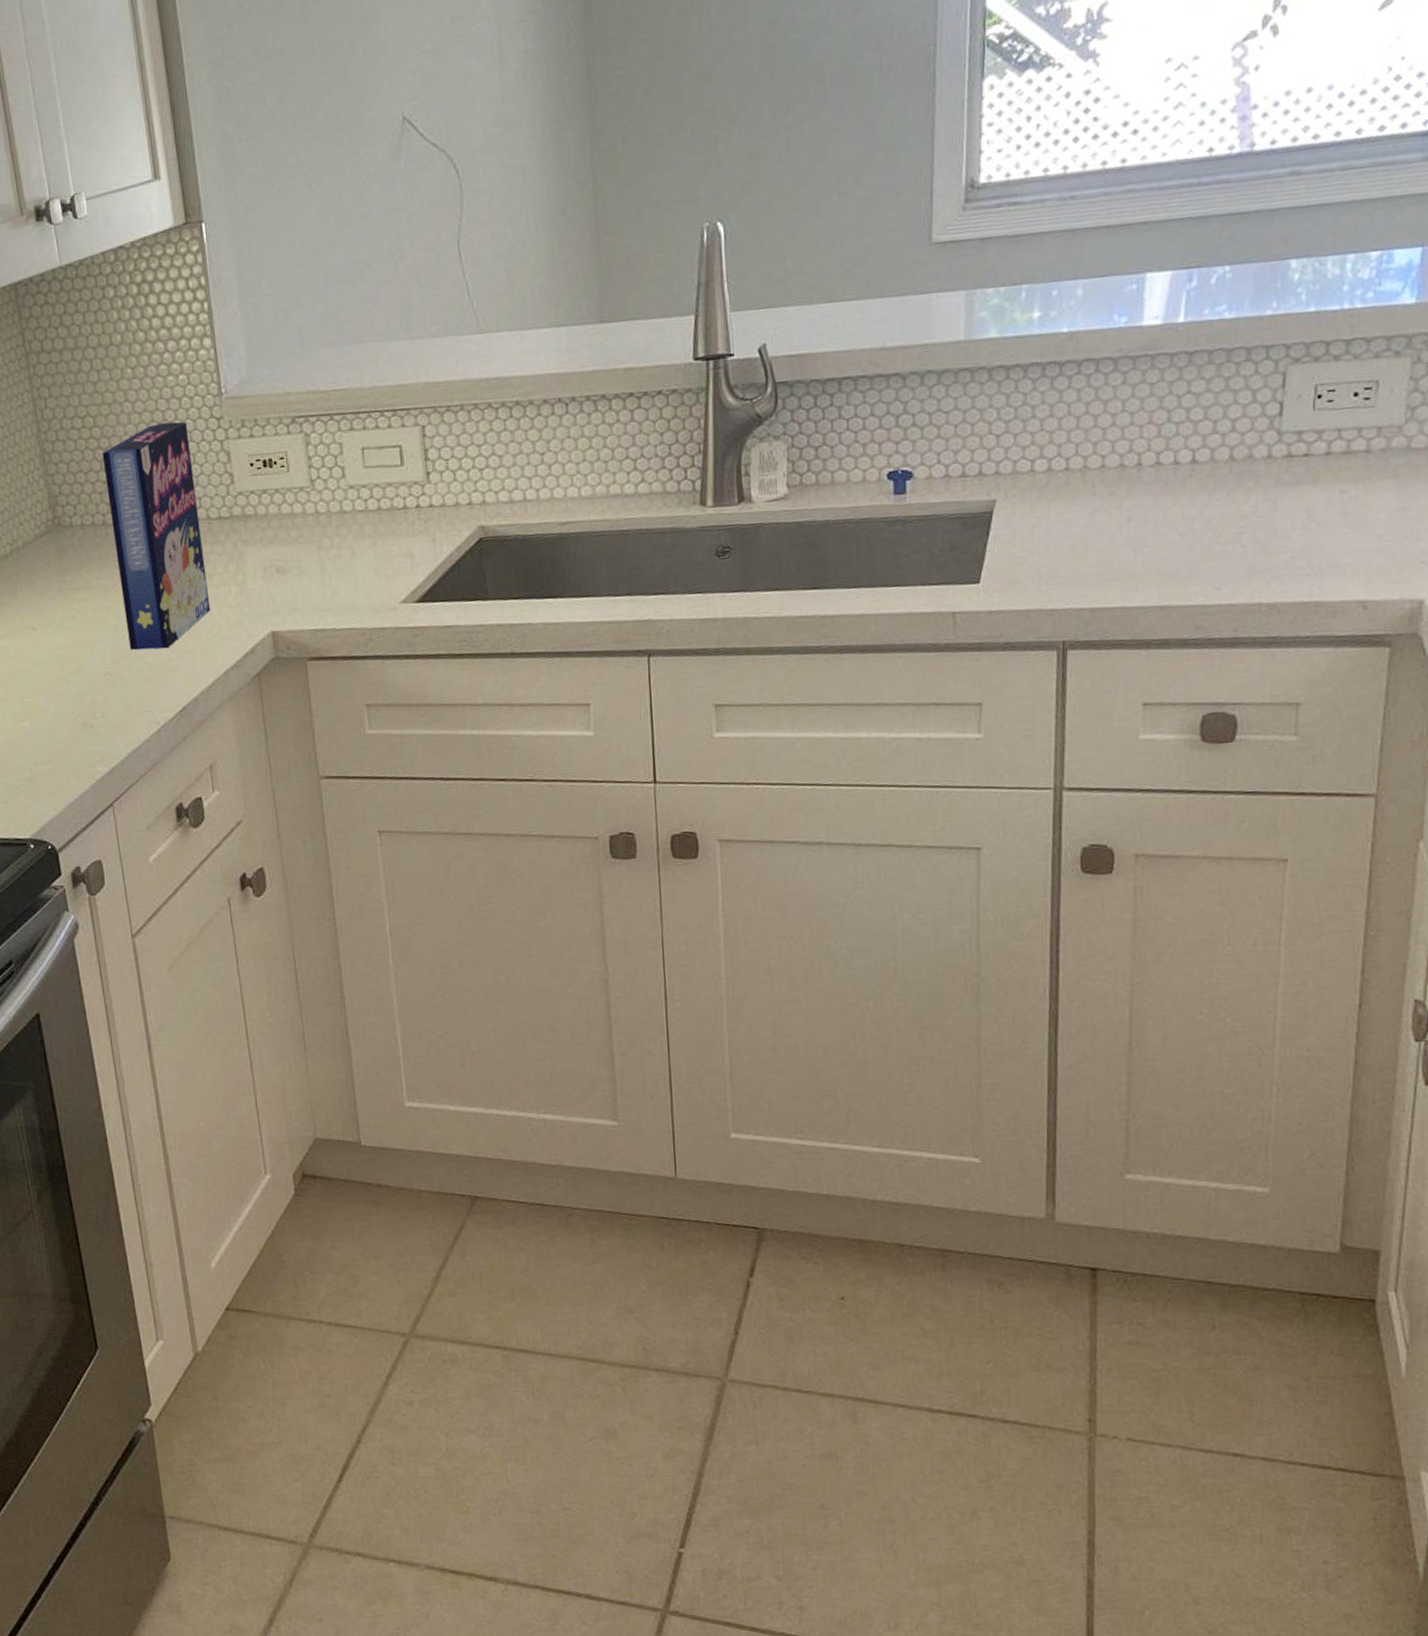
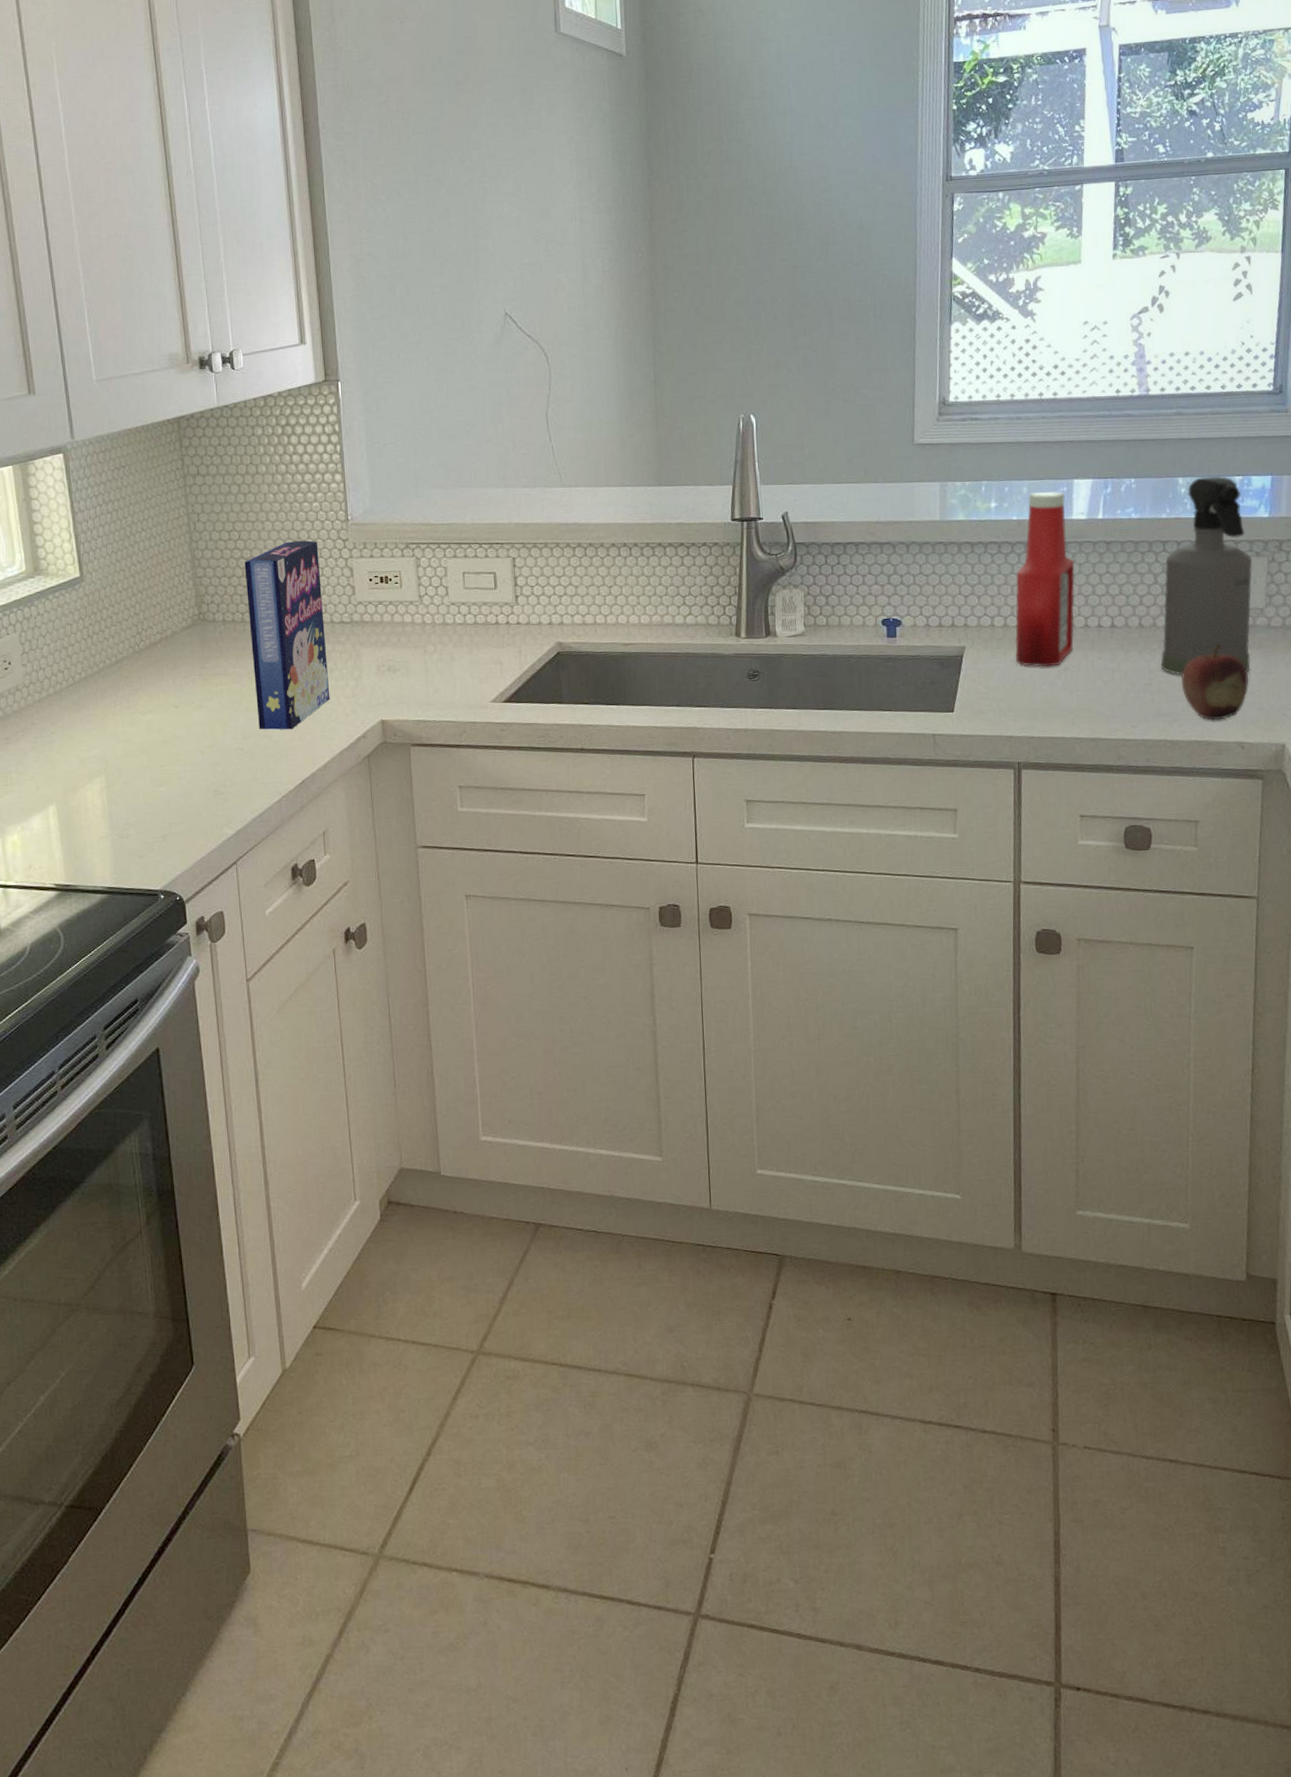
ketchup bottle: none [1062,291,1145,520] -> present [1015,492,1075,667]
spray bottle: none [1257,252,1390,520] -> present [1160,475,1253,676]
fruit: none [1284,476,1378,575] -> present [1181,644,1249,721]

